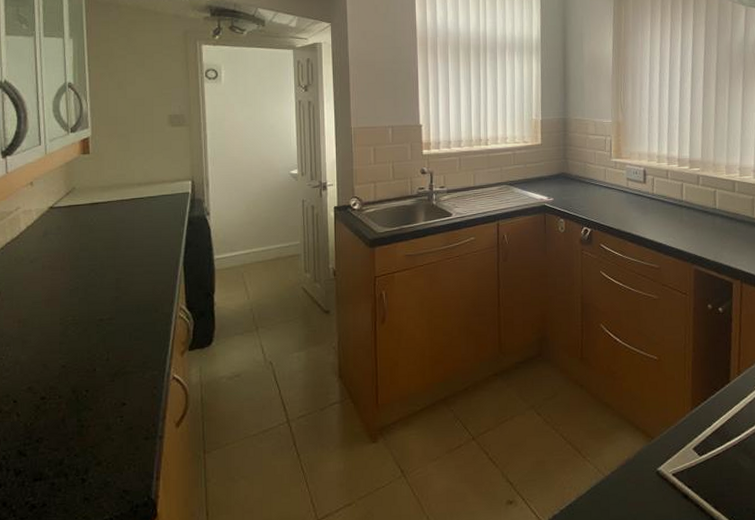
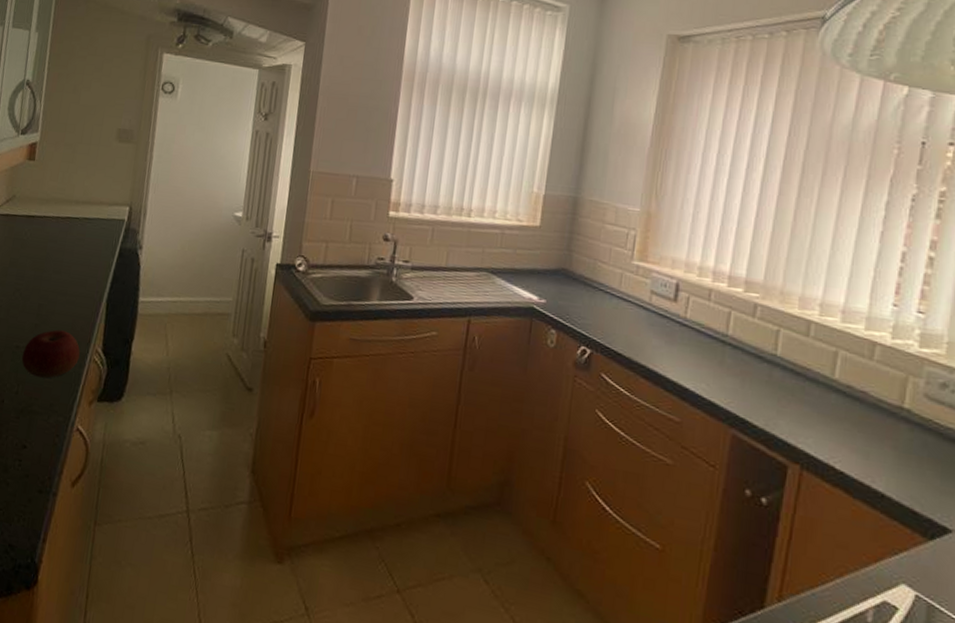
apple: none [107,297,165,342] -> present [21,329,80,379]

